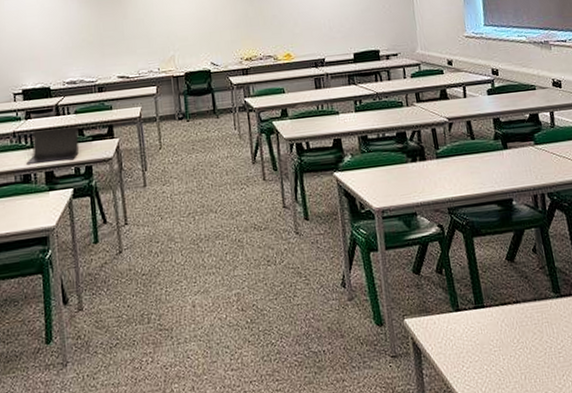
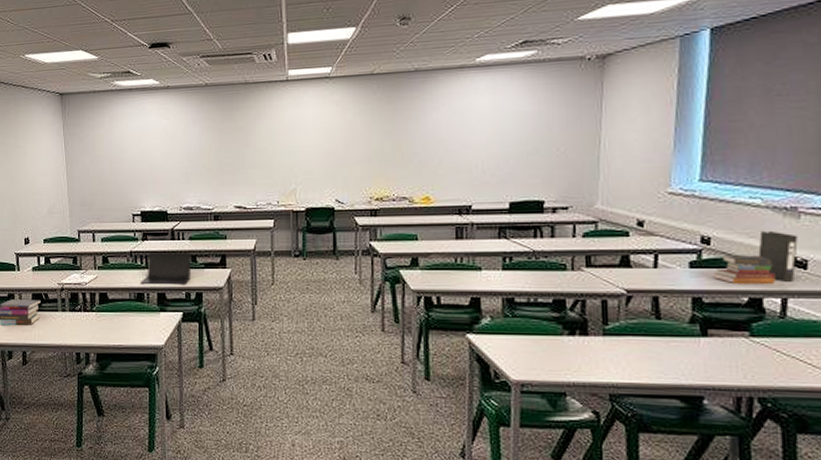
books: none [503,80,544,104] -> present [712,255,776,283]
binder: none [528,60,555,99] -> present [758,230,798,282]

